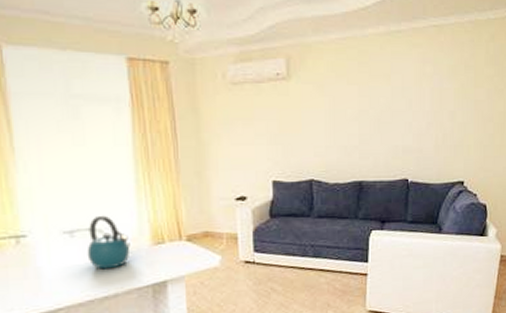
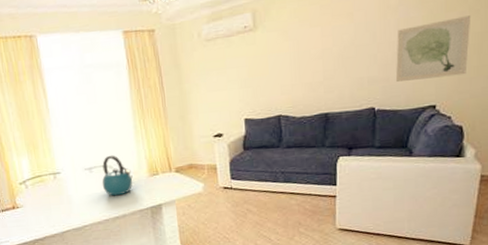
wall art: none [428,94,496,153] -> present [395,15,471,82]

